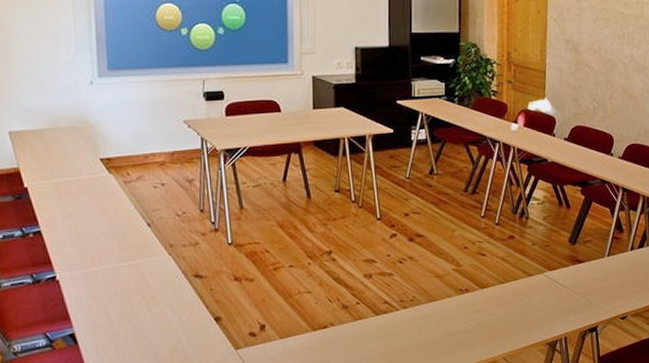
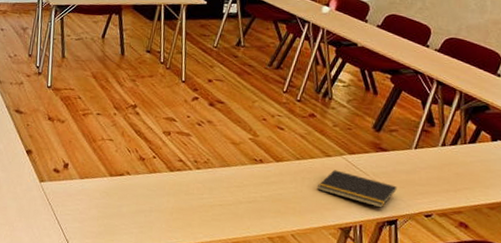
notepad: none [523,288,595,318] -> present [318,170,397,208]

